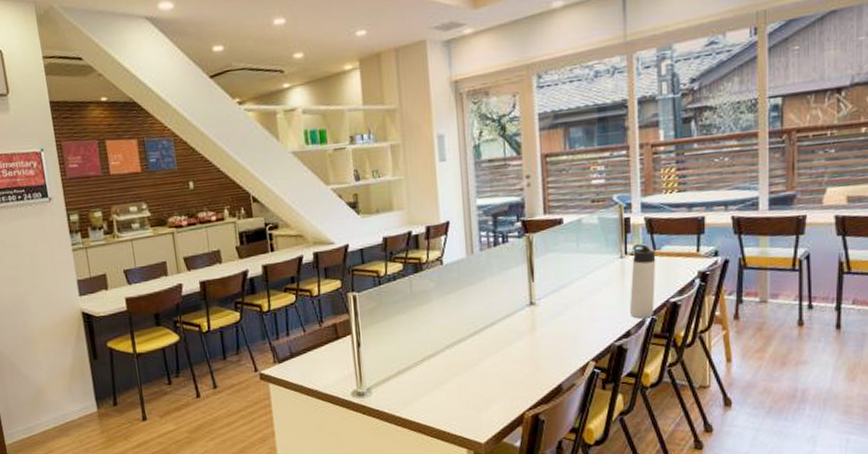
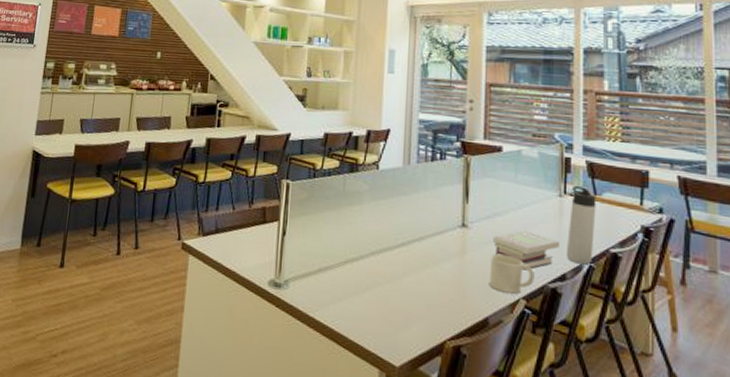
mug: none [559,323,602,359] -> present [489,253,535,294]
books: none [560,297,624,331] -> present [493,230,561,269]

